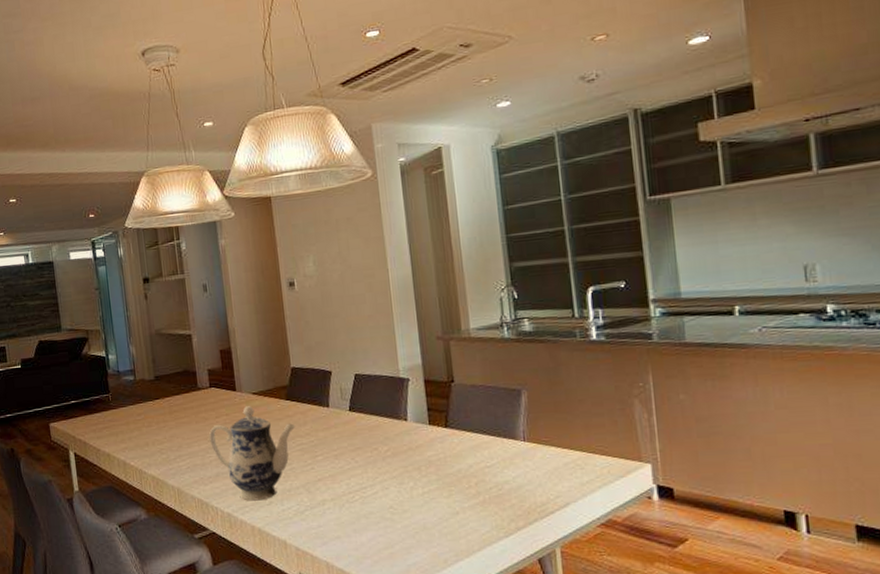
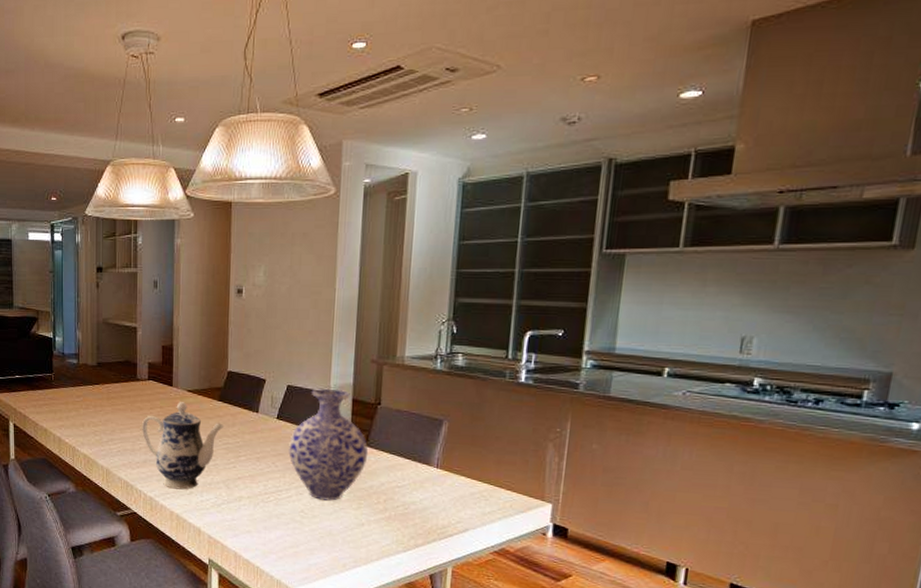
vase: none [366,371,451,492] -> present [288,389,369,501]

